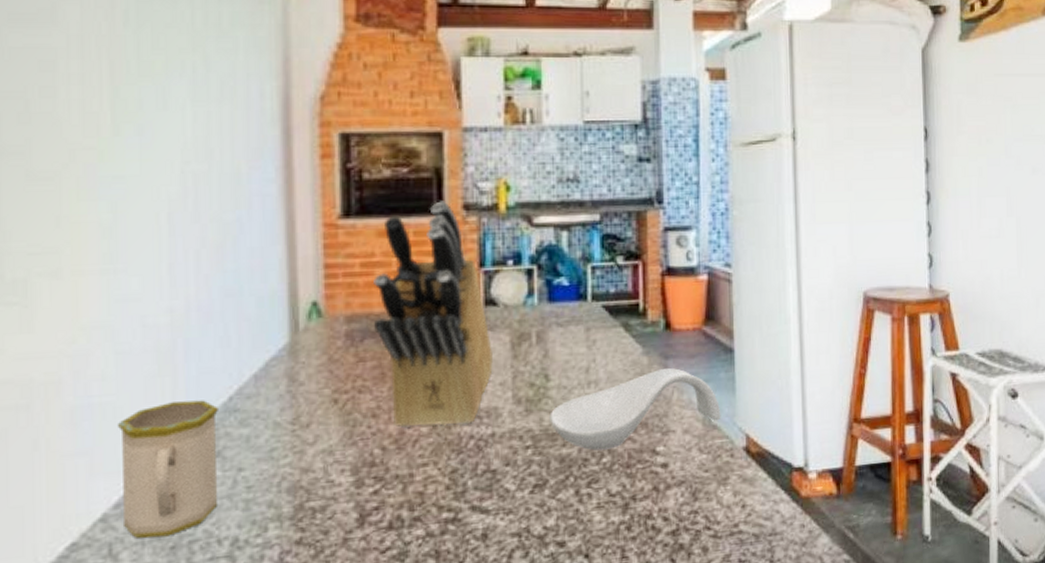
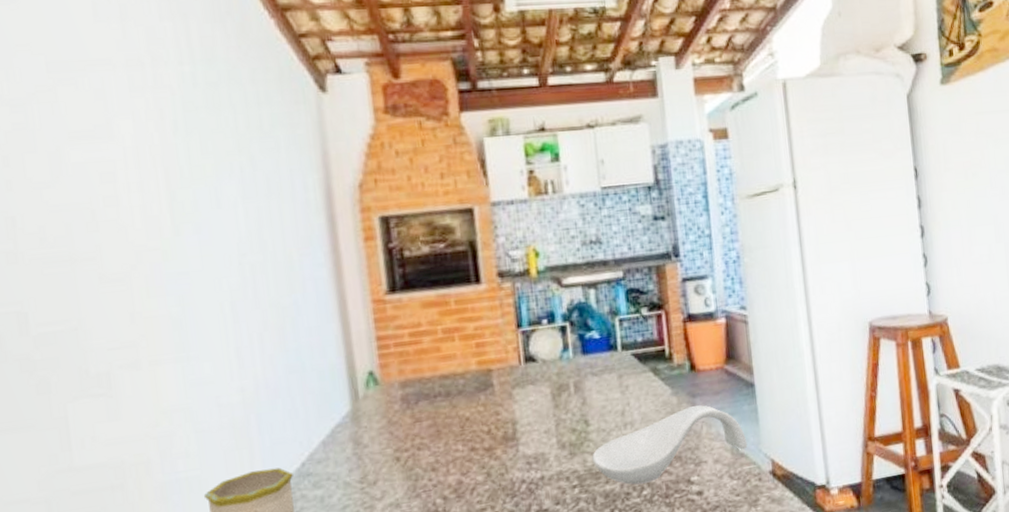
knife block: present [373,201,493,428] -> none [422,270,537,478]

